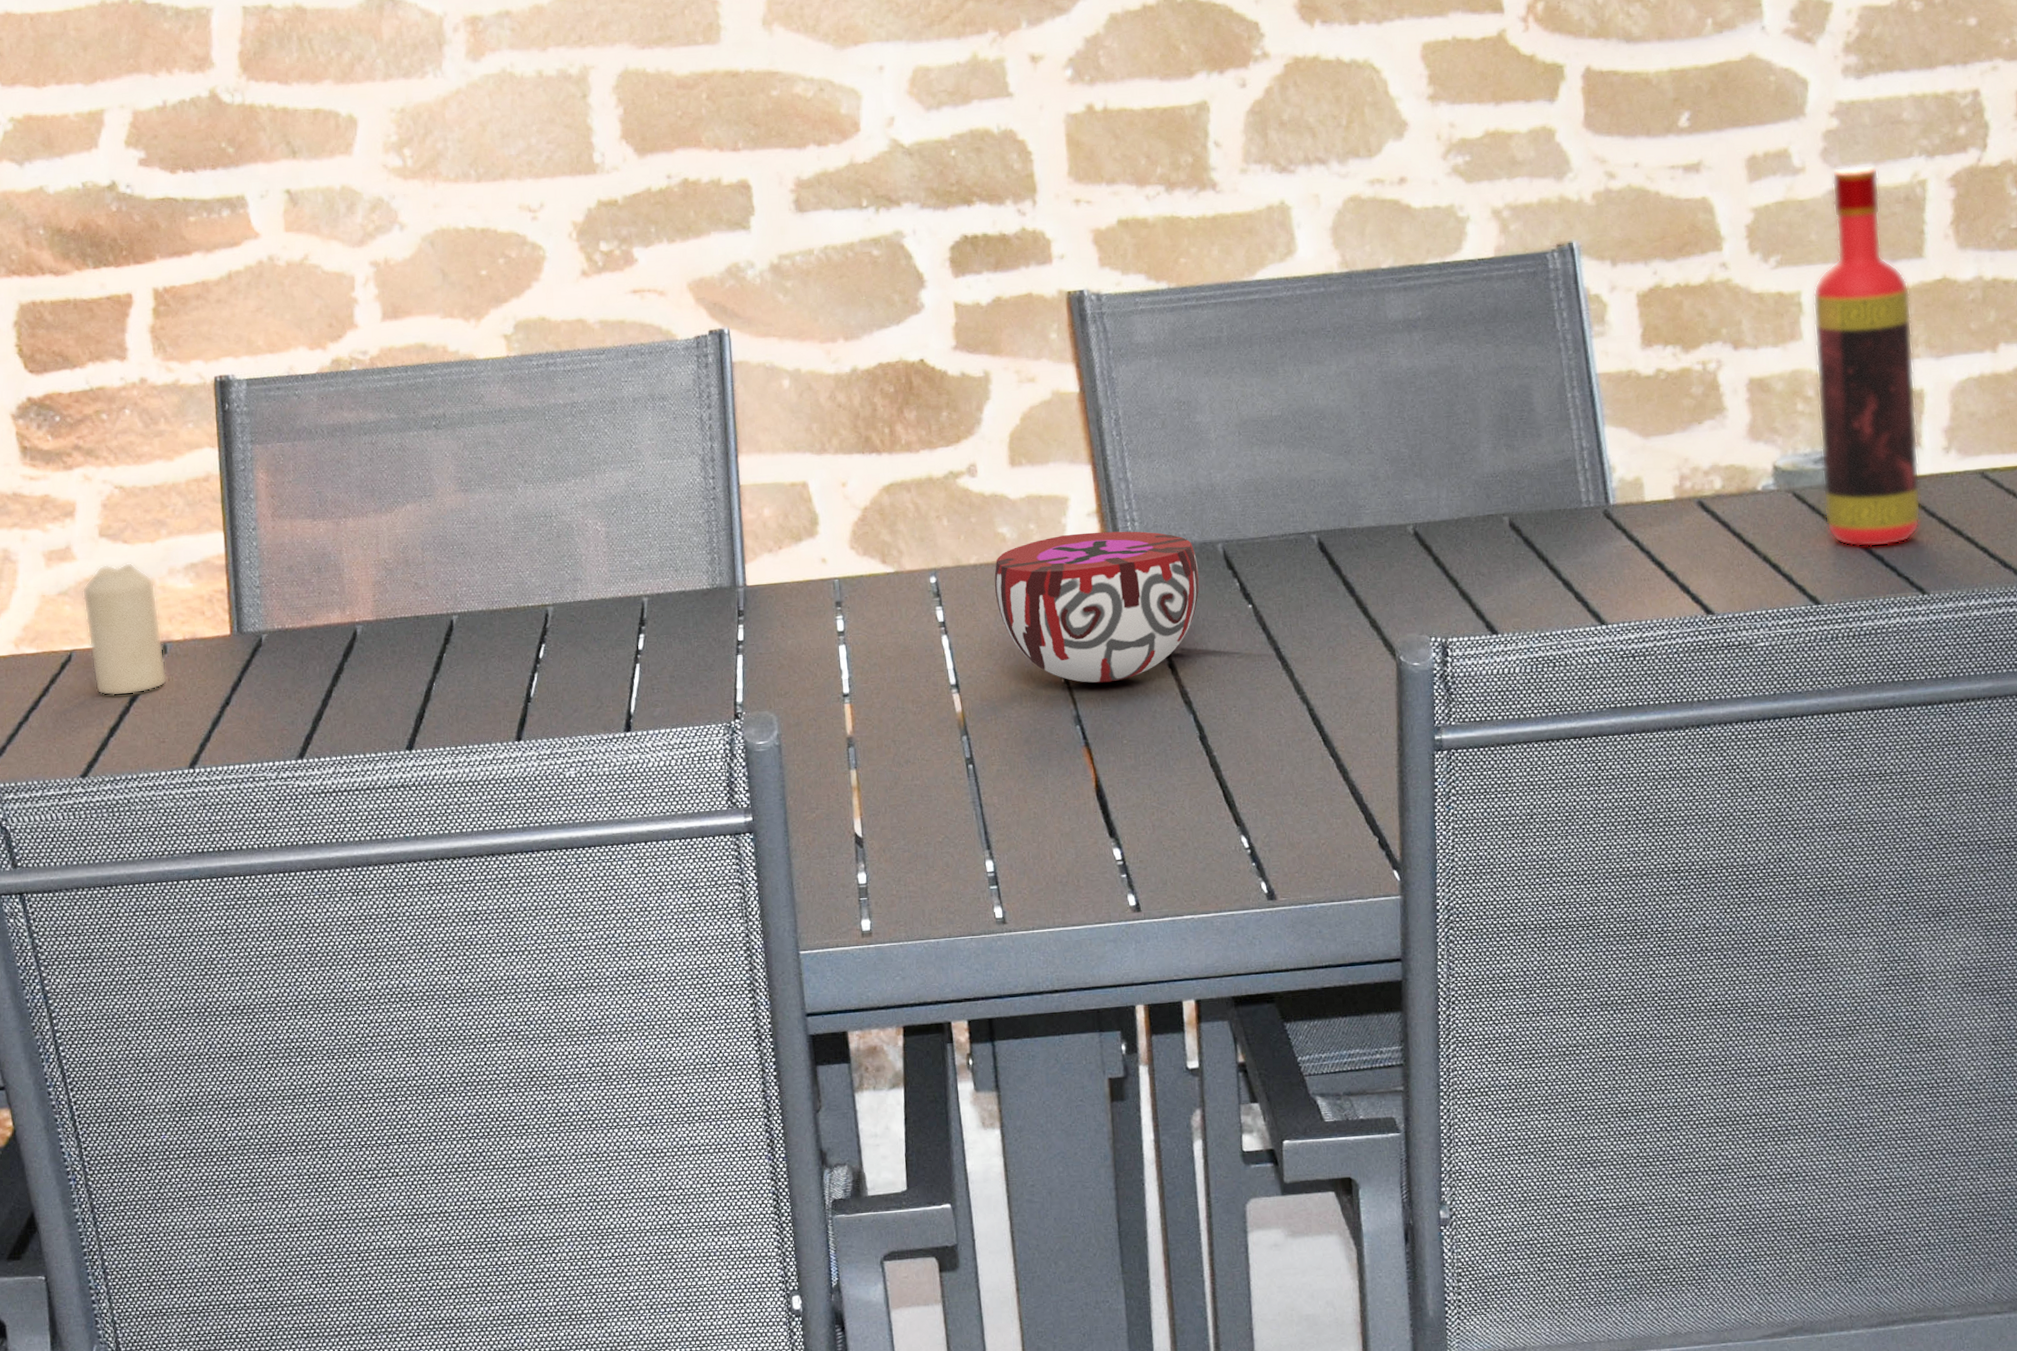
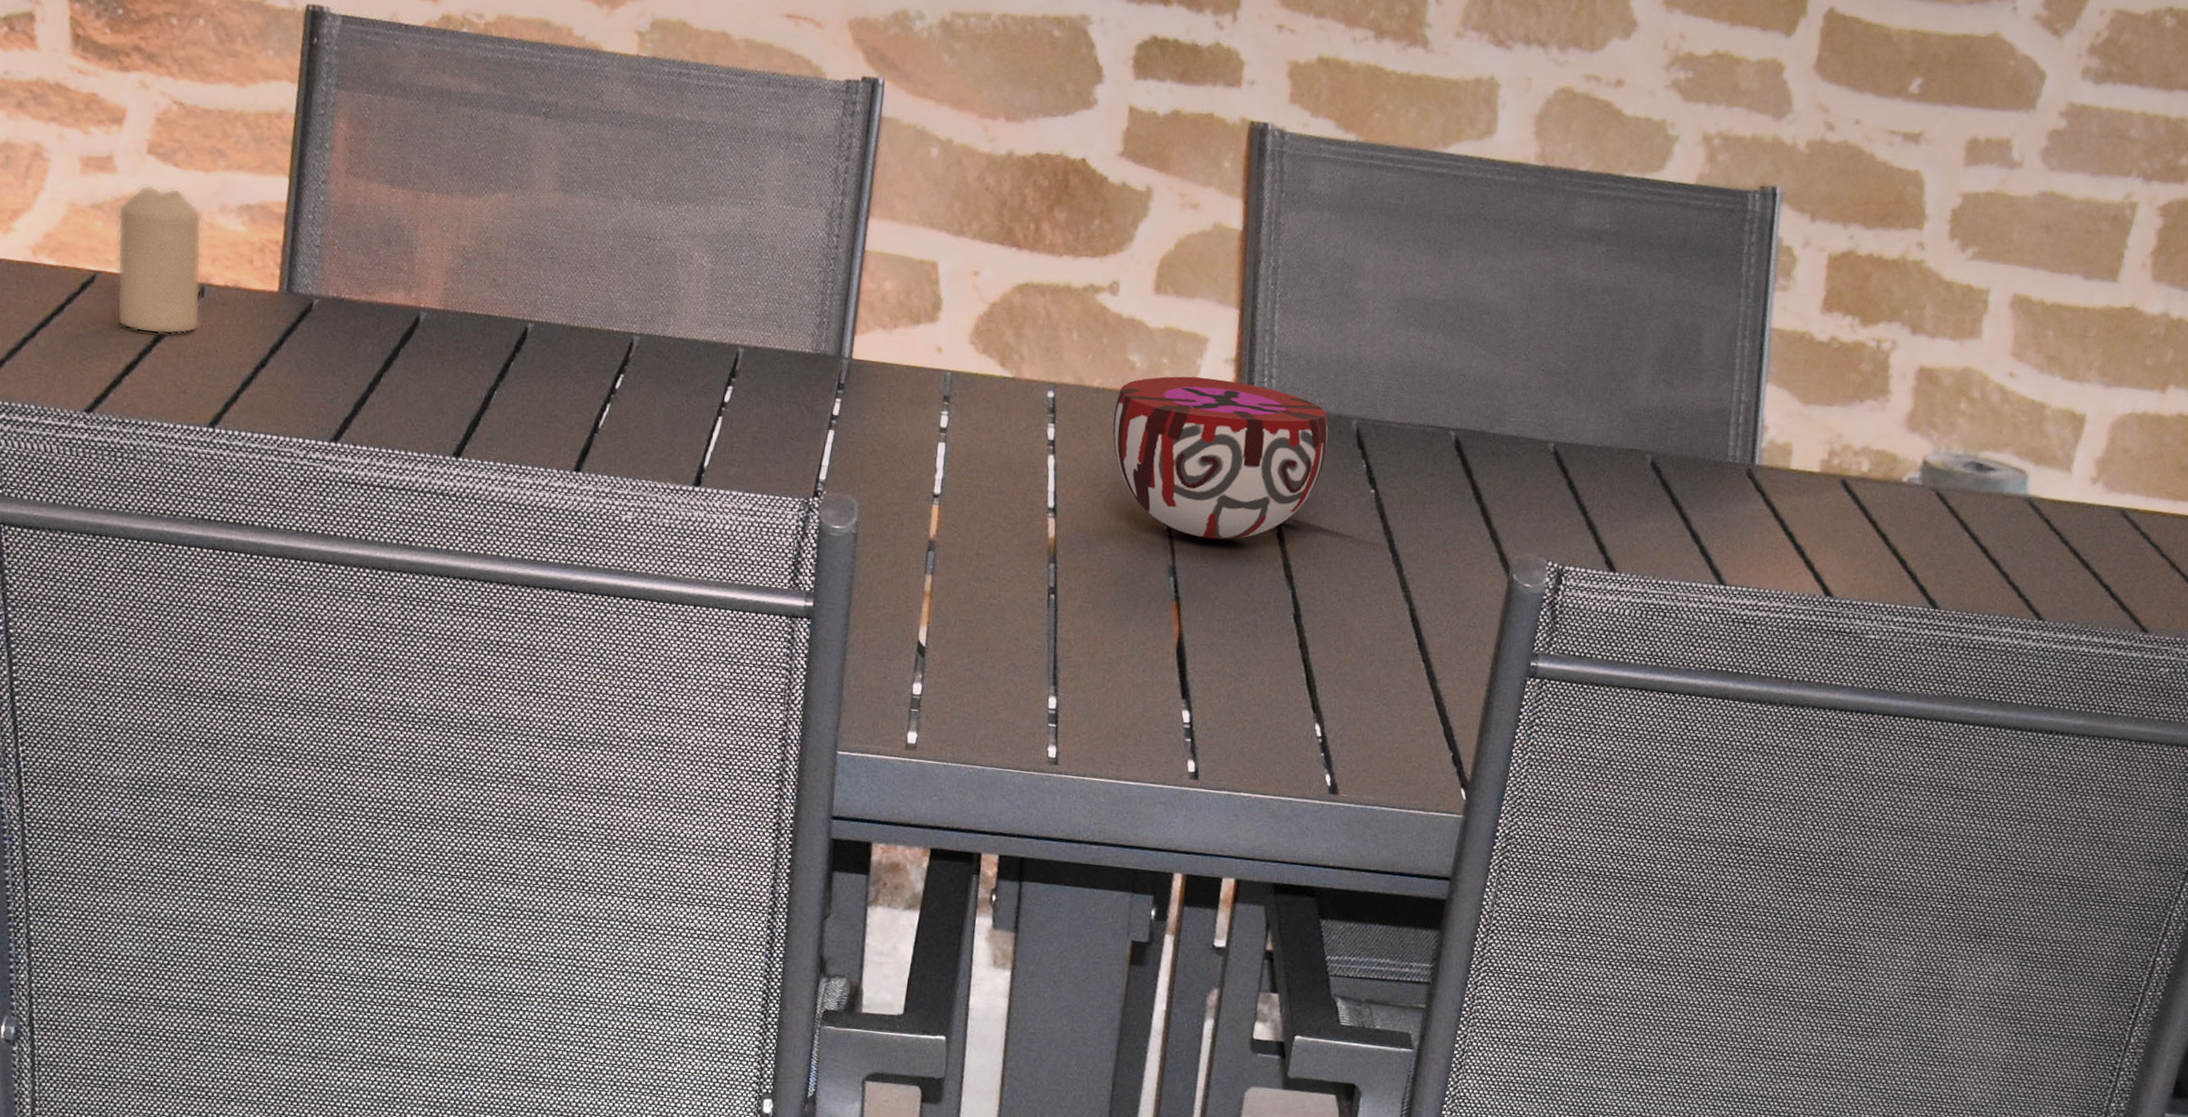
bottle: present [1812,164,1922,548] -> none [1961,170,2096,565]

